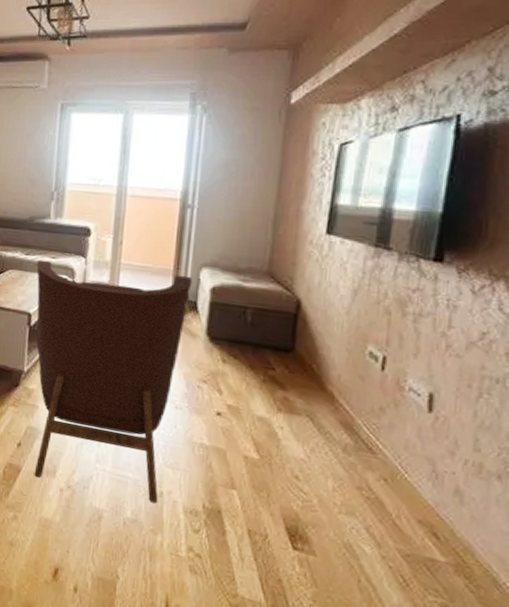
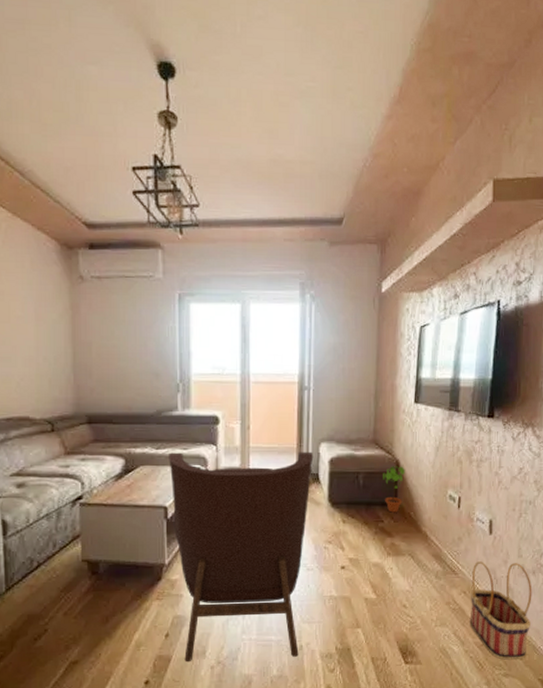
potted plant: none [277,305,308,362] -> present [383,466,405,513]
basket: none [390,444,496,592] -> present [469,561,532,660]

